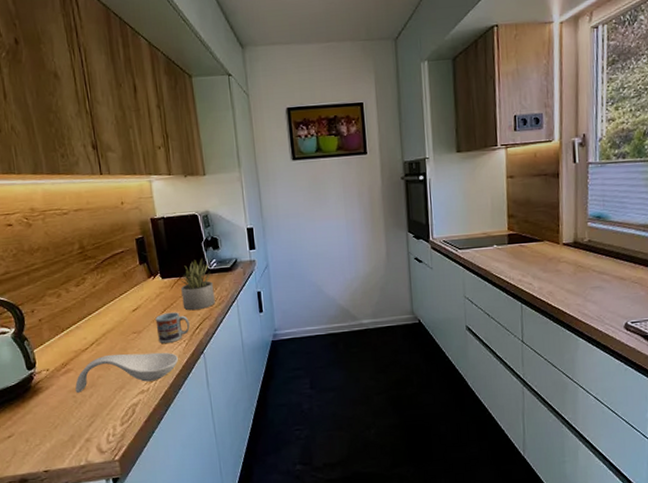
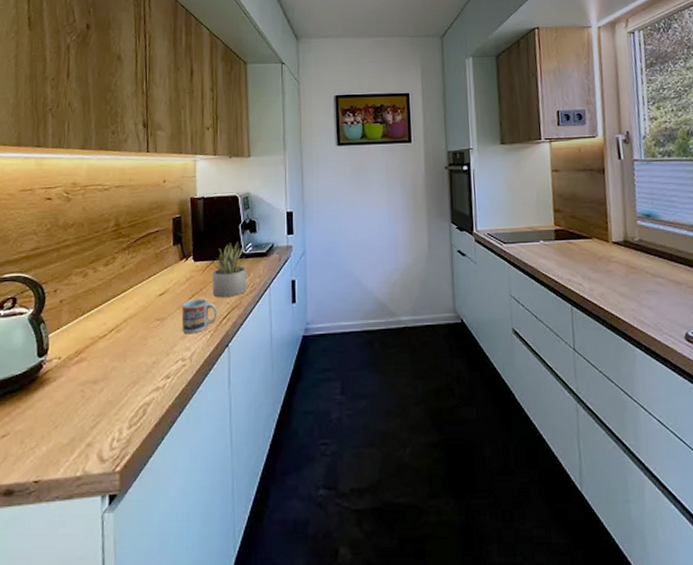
spoon rest: present [75,352,179,393] -> none [85,343,201,386]

